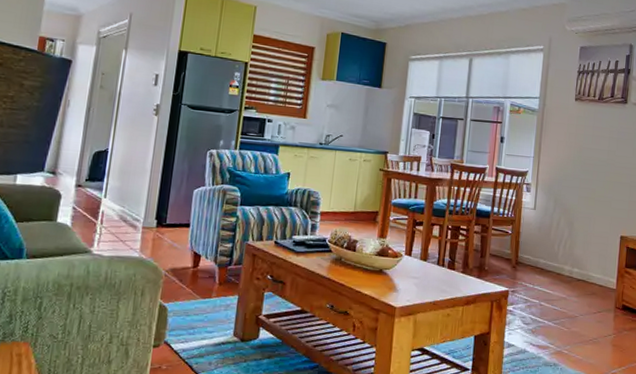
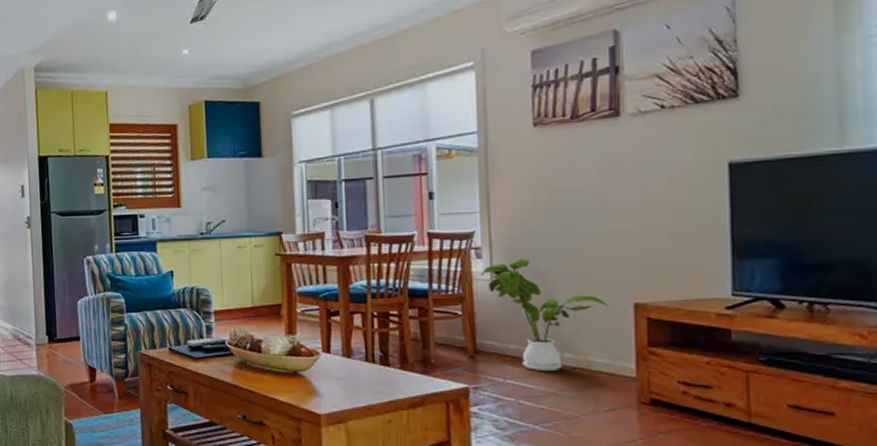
house plant: none [527,196,606,282] -> present [480,259,609,372]

